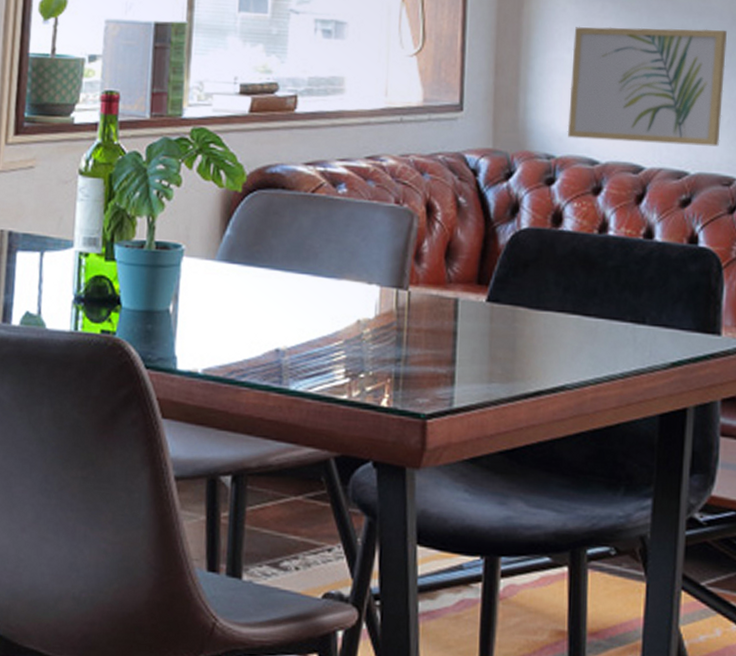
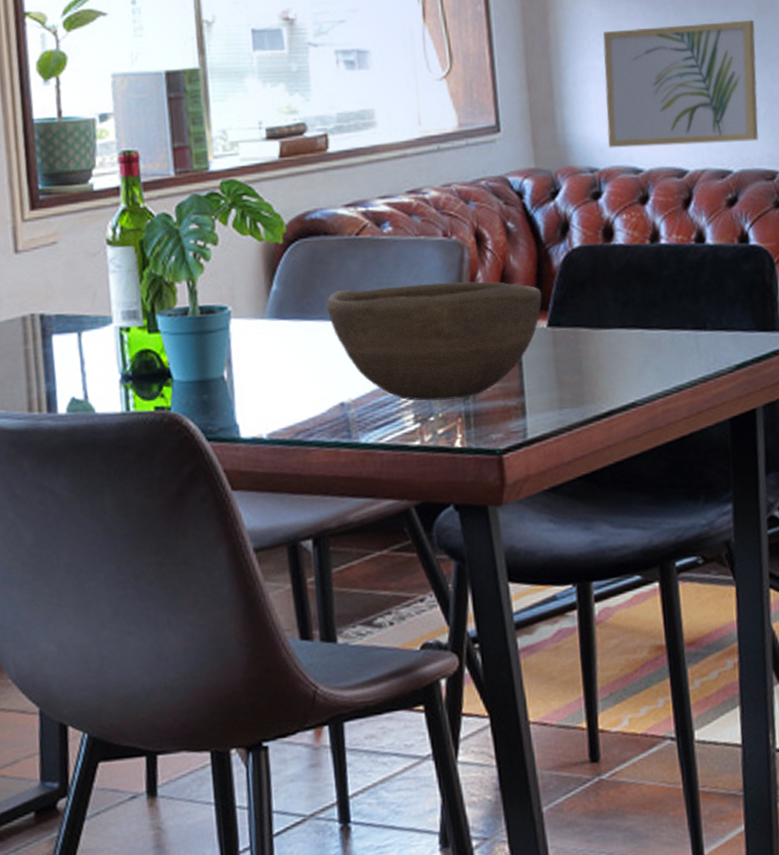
bowl: none [275,242,485,360] -> present [326,281,542,402]

